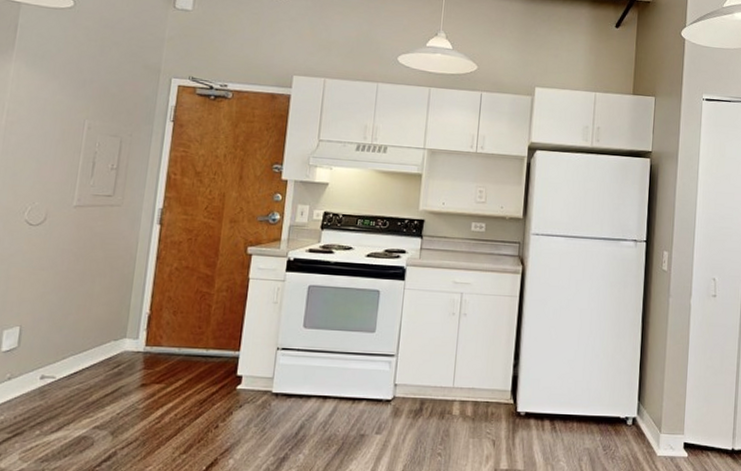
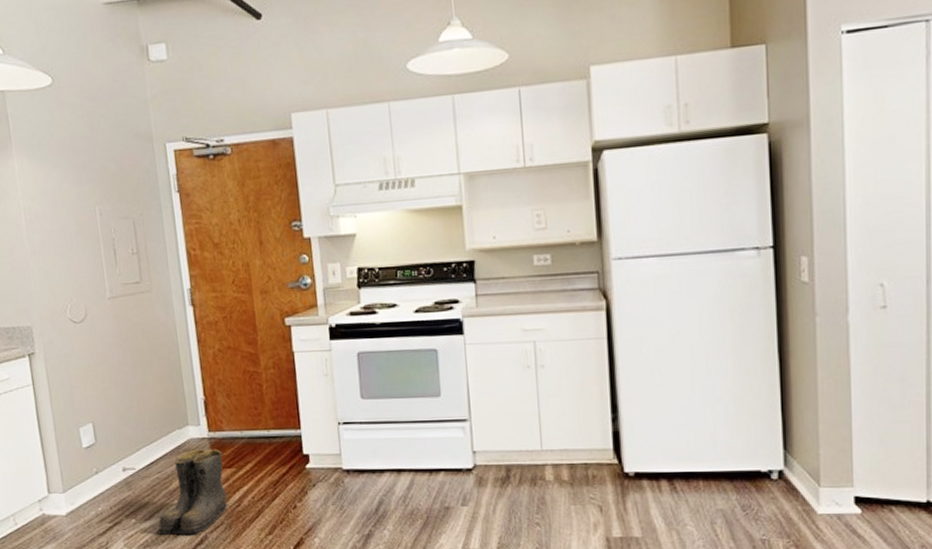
boots: none [62,362,155,450] -> present [158,448,228,535]

